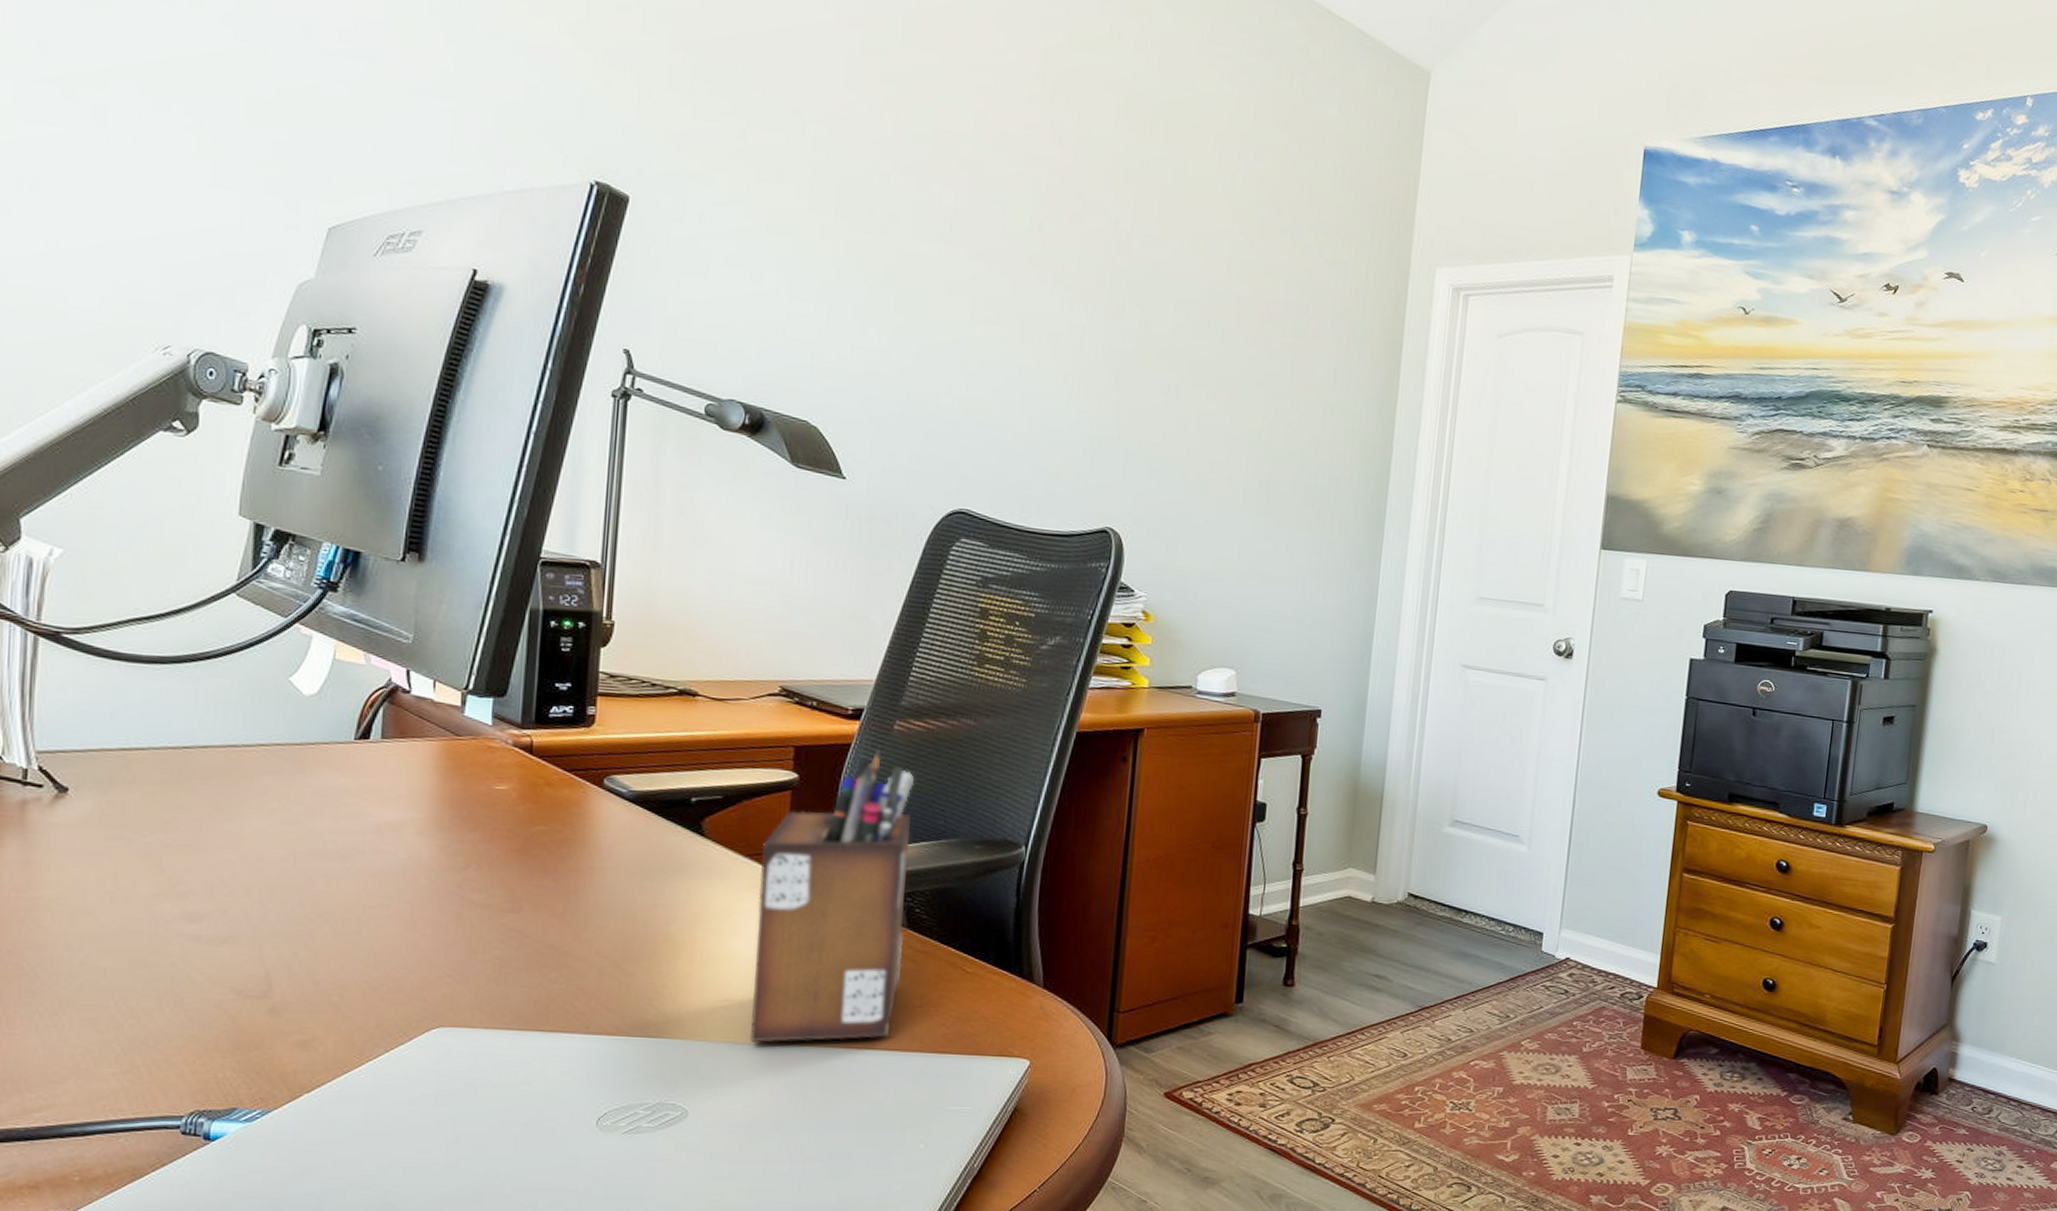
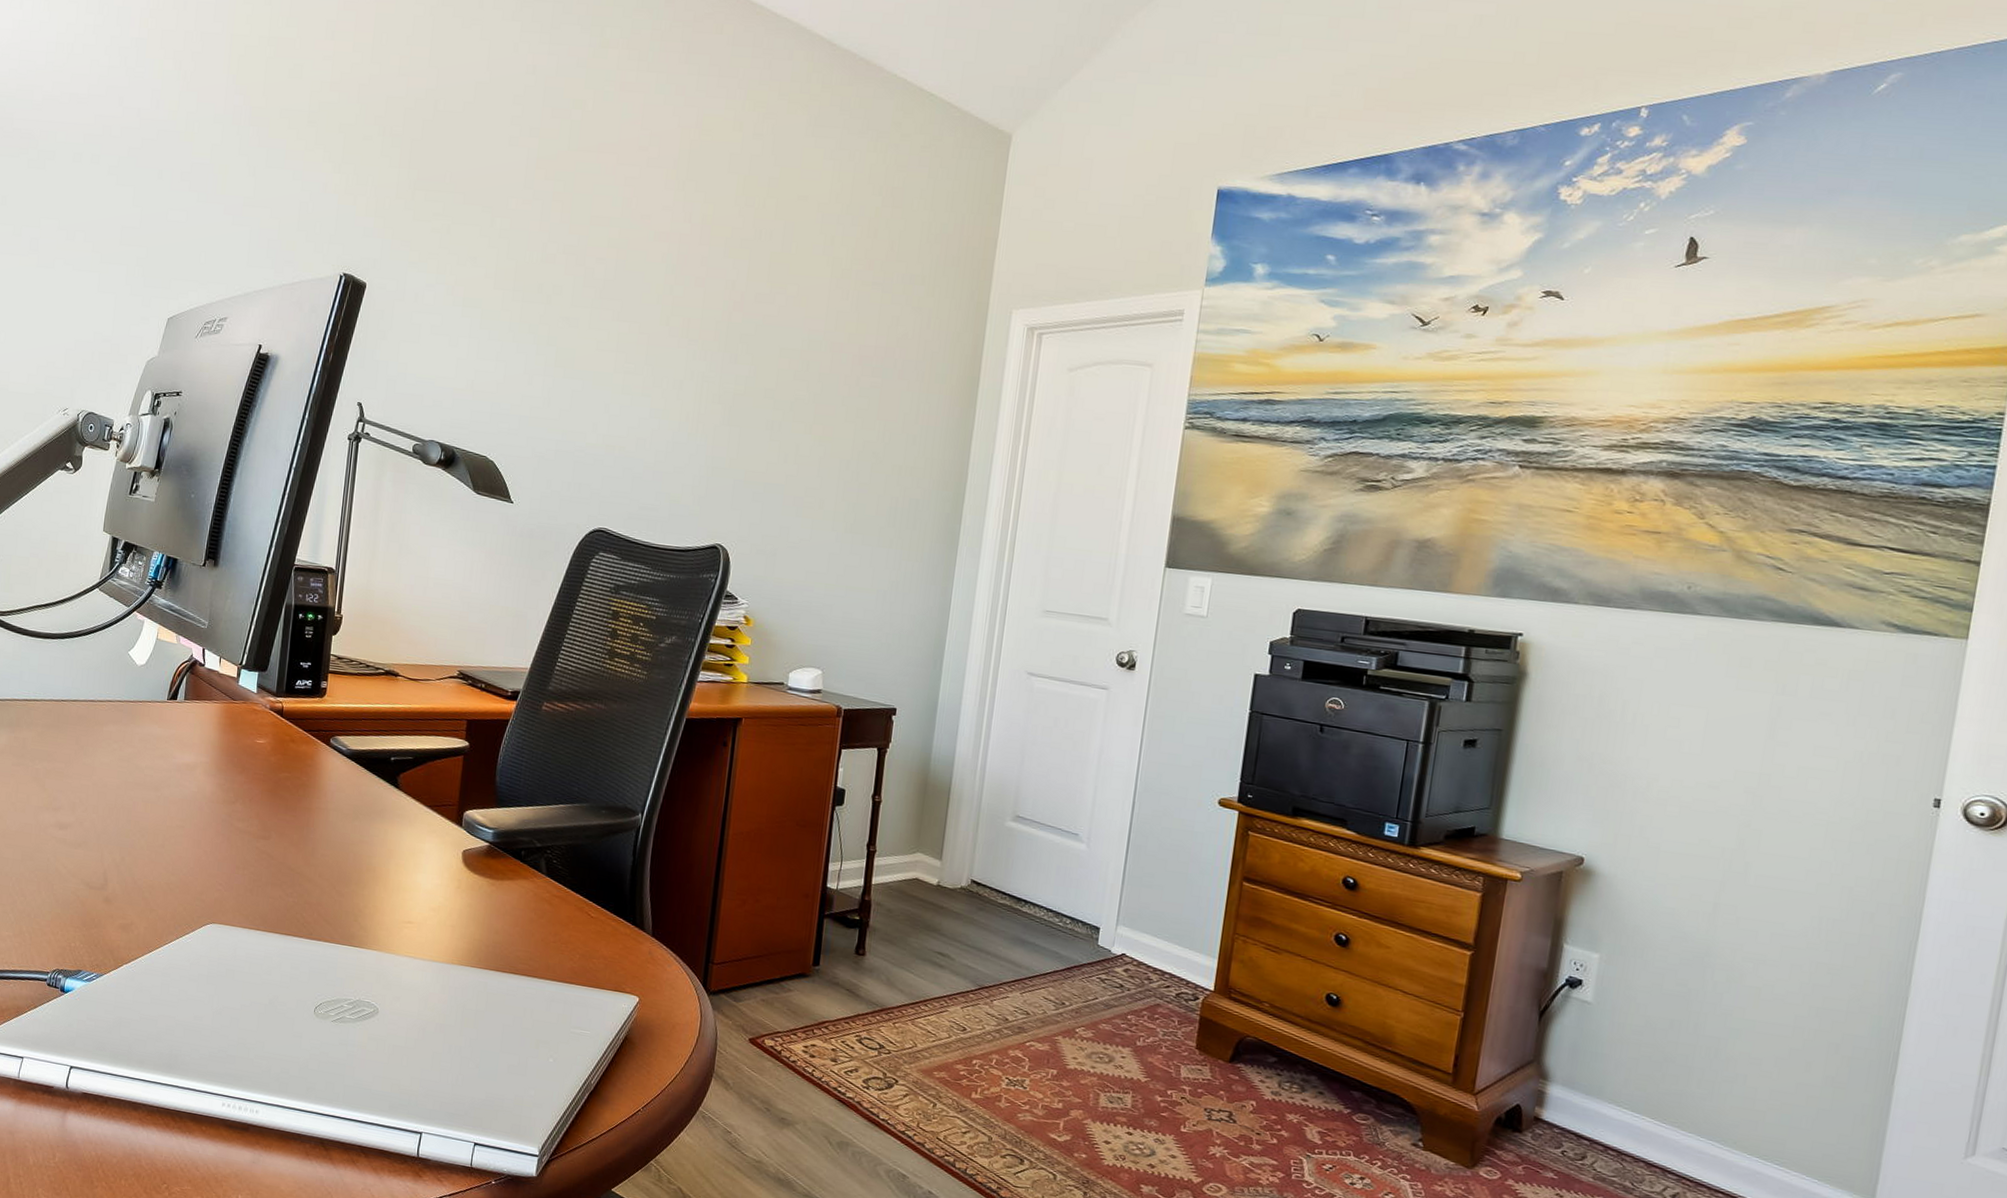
desk organizer: present [750,749,914,1043] -> none [426,725,556,966]

